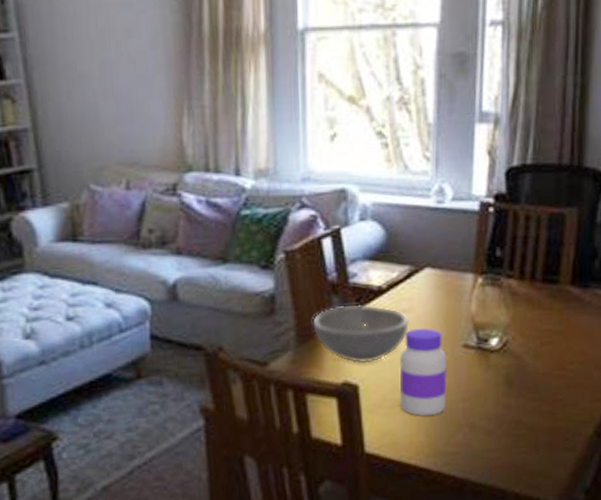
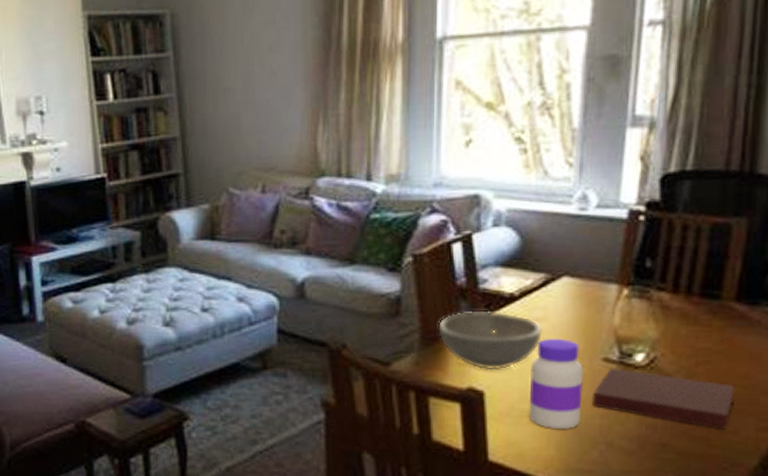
notebook: none [455,353,573,403] -> present [591,367,735,429]

